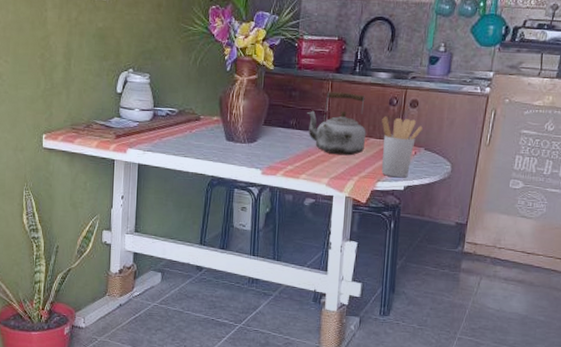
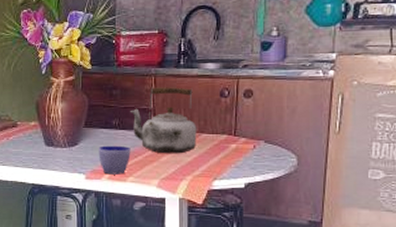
cup: none [275,143,305,172] -> present [98,145,131,175]
utensil holder: present [381,116,423,177] -> none [213,109,260,173]

